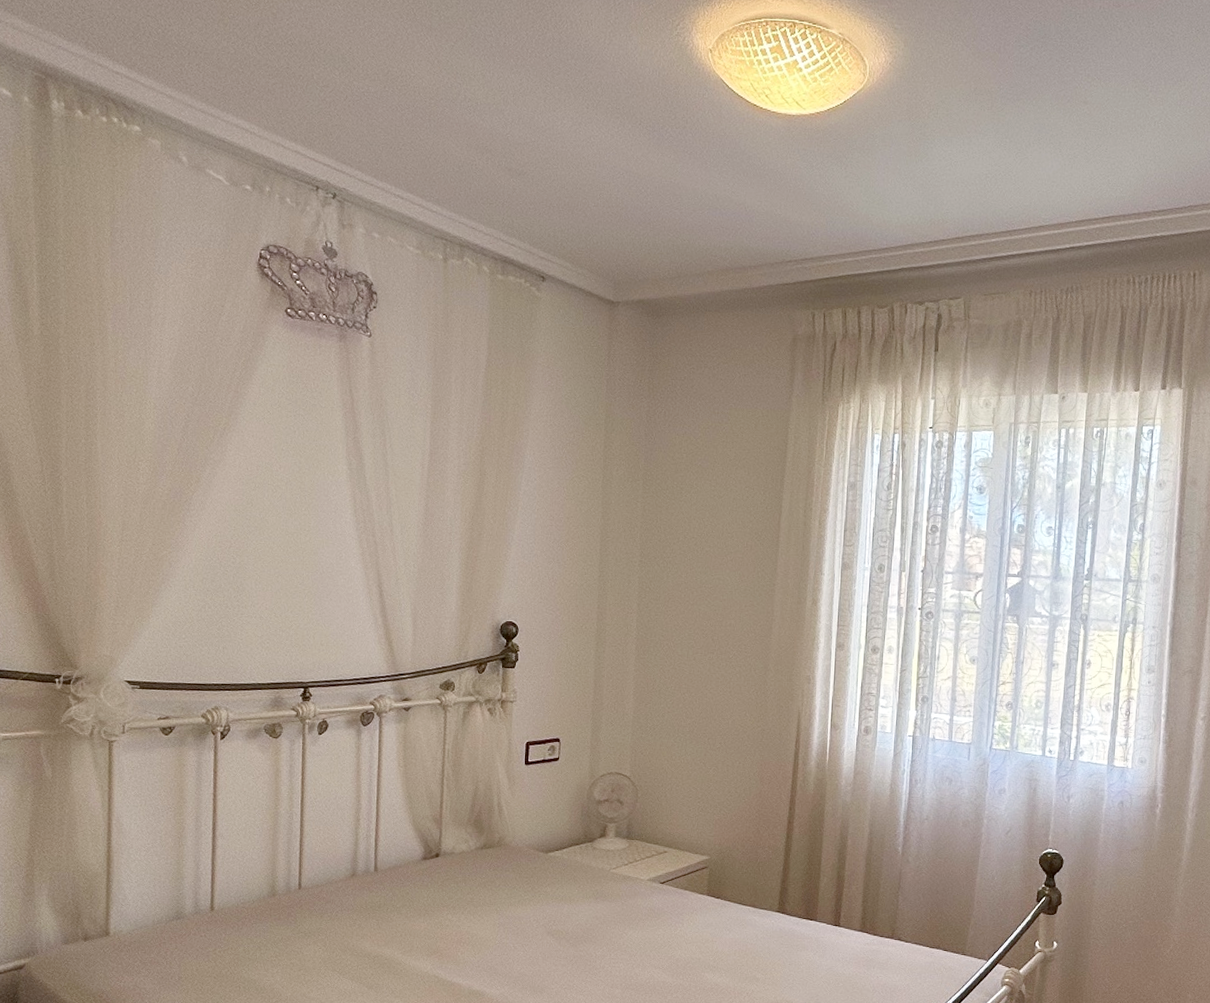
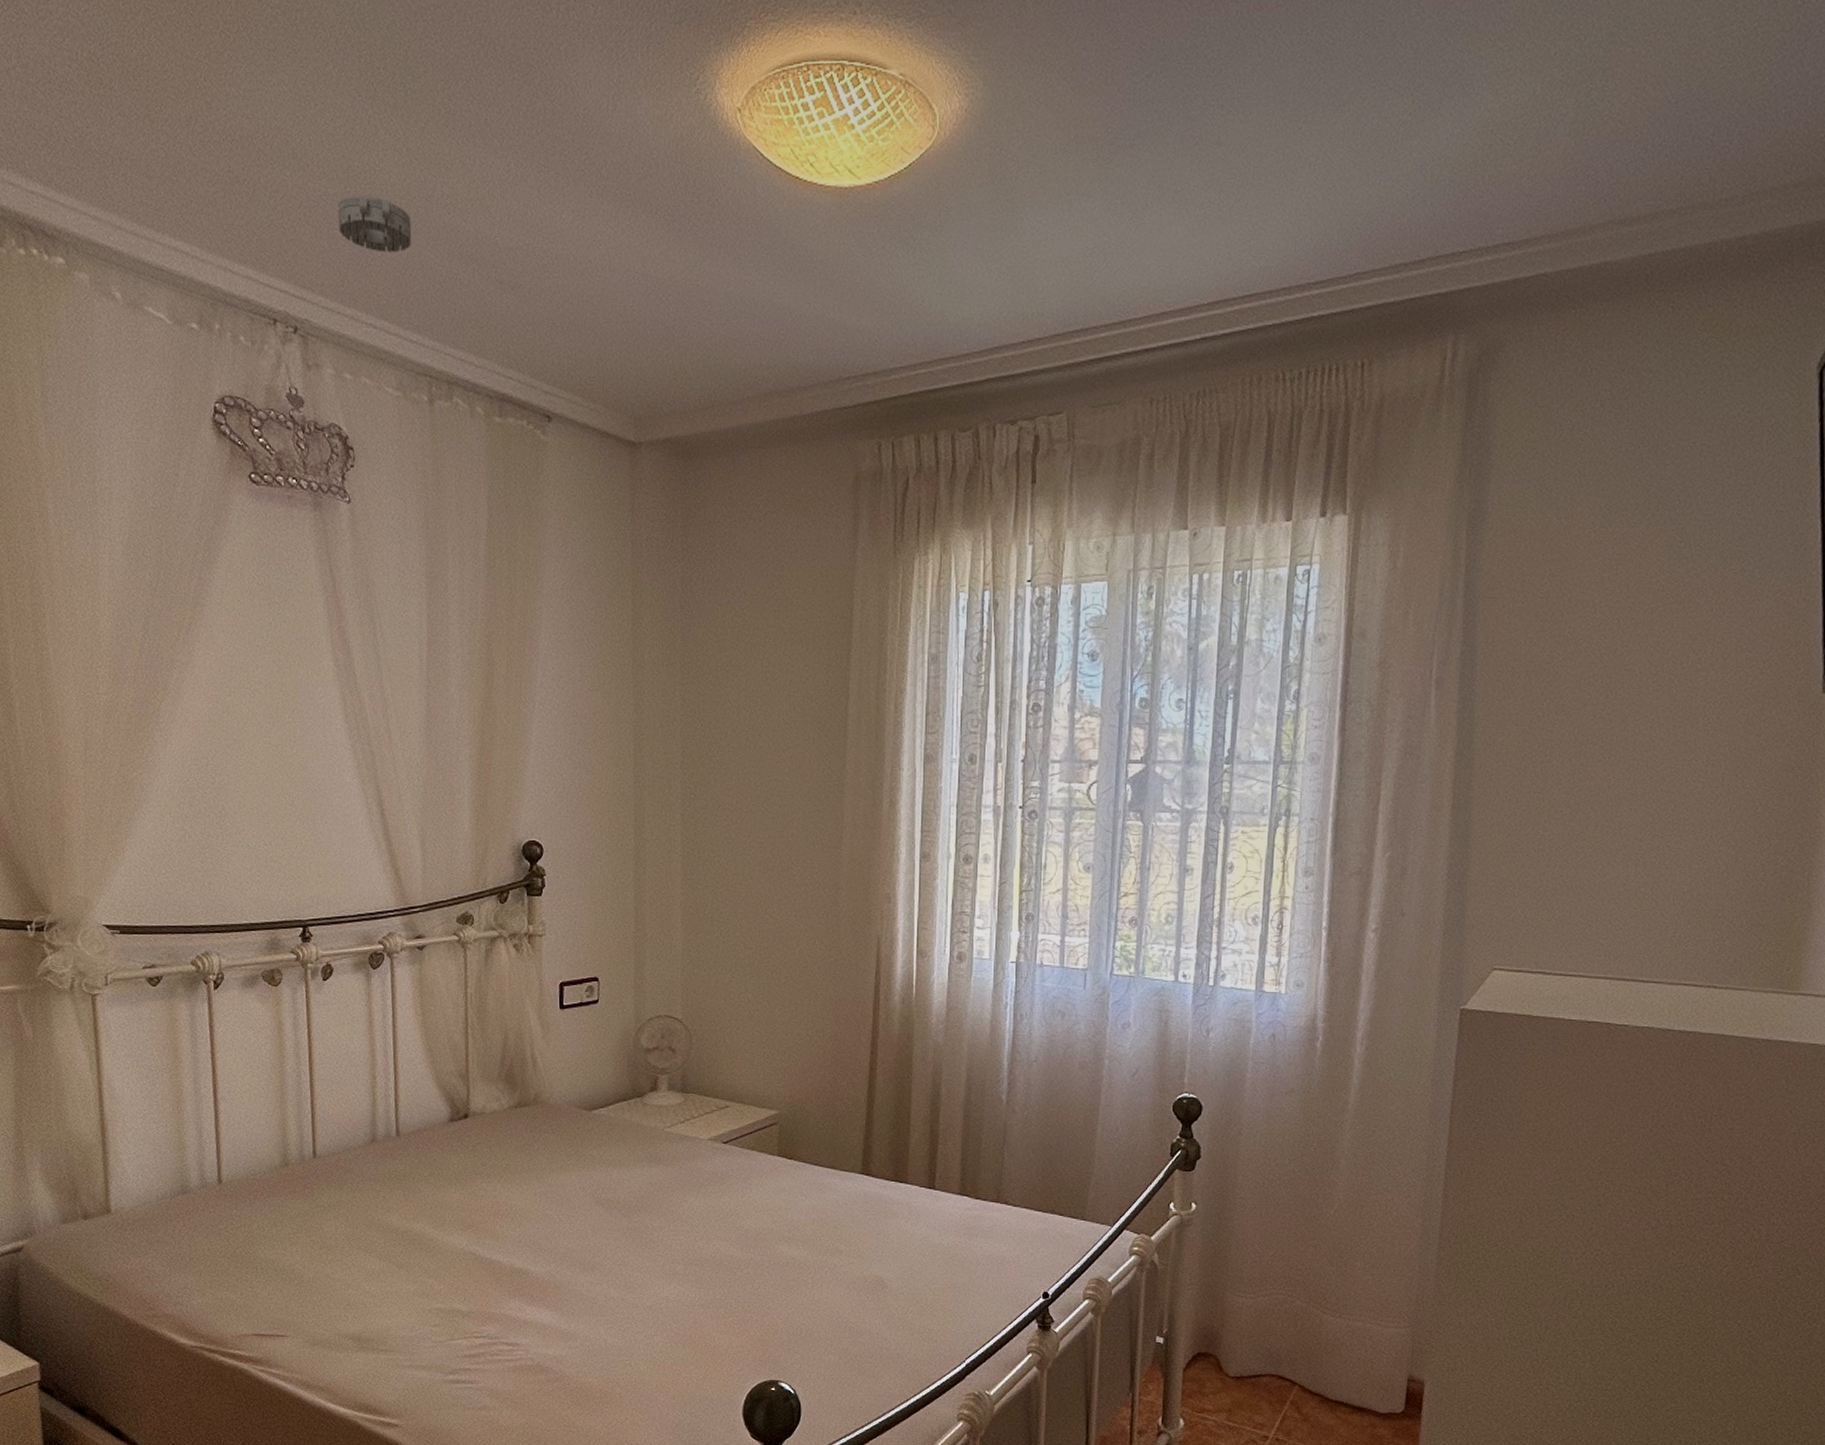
smoke detector: none [376,93,438,141] -> present [337,194,412,253]

